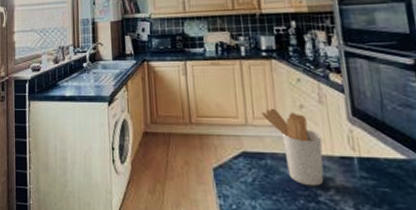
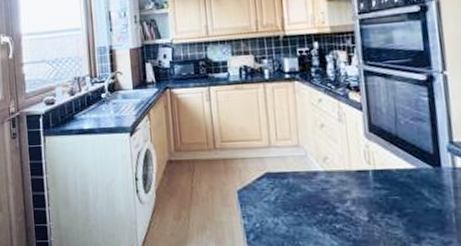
utensil holder: present [262,108,324,187] -> none [285,129,342,200]

